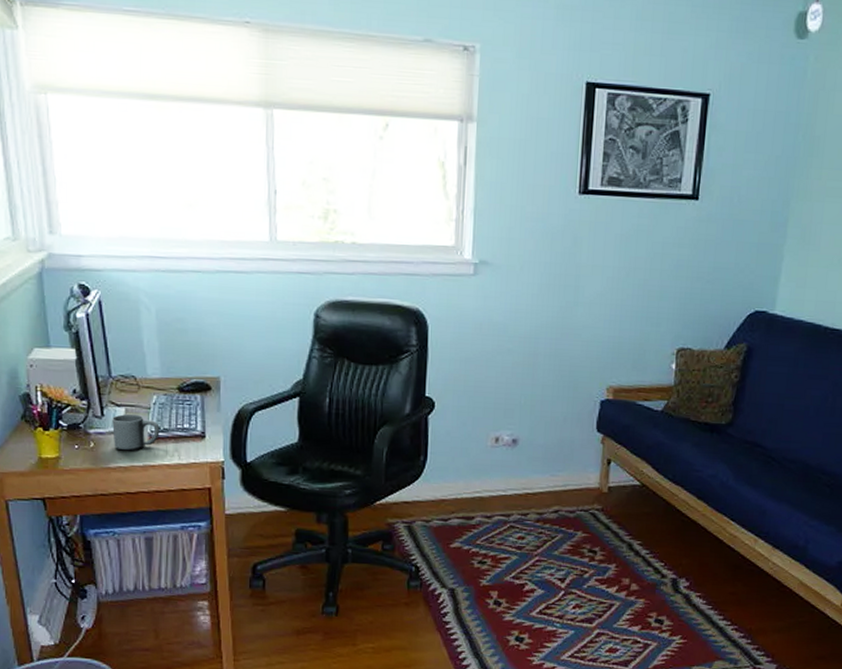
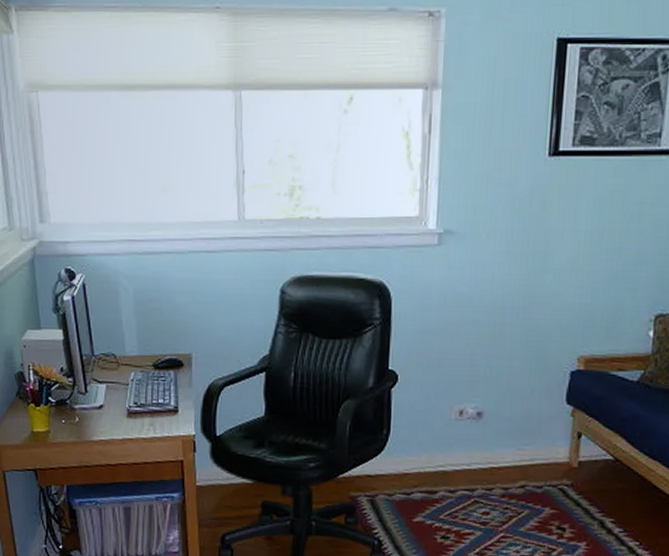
mug: present [112,413,160,451] -> none [95,390,137,425]

